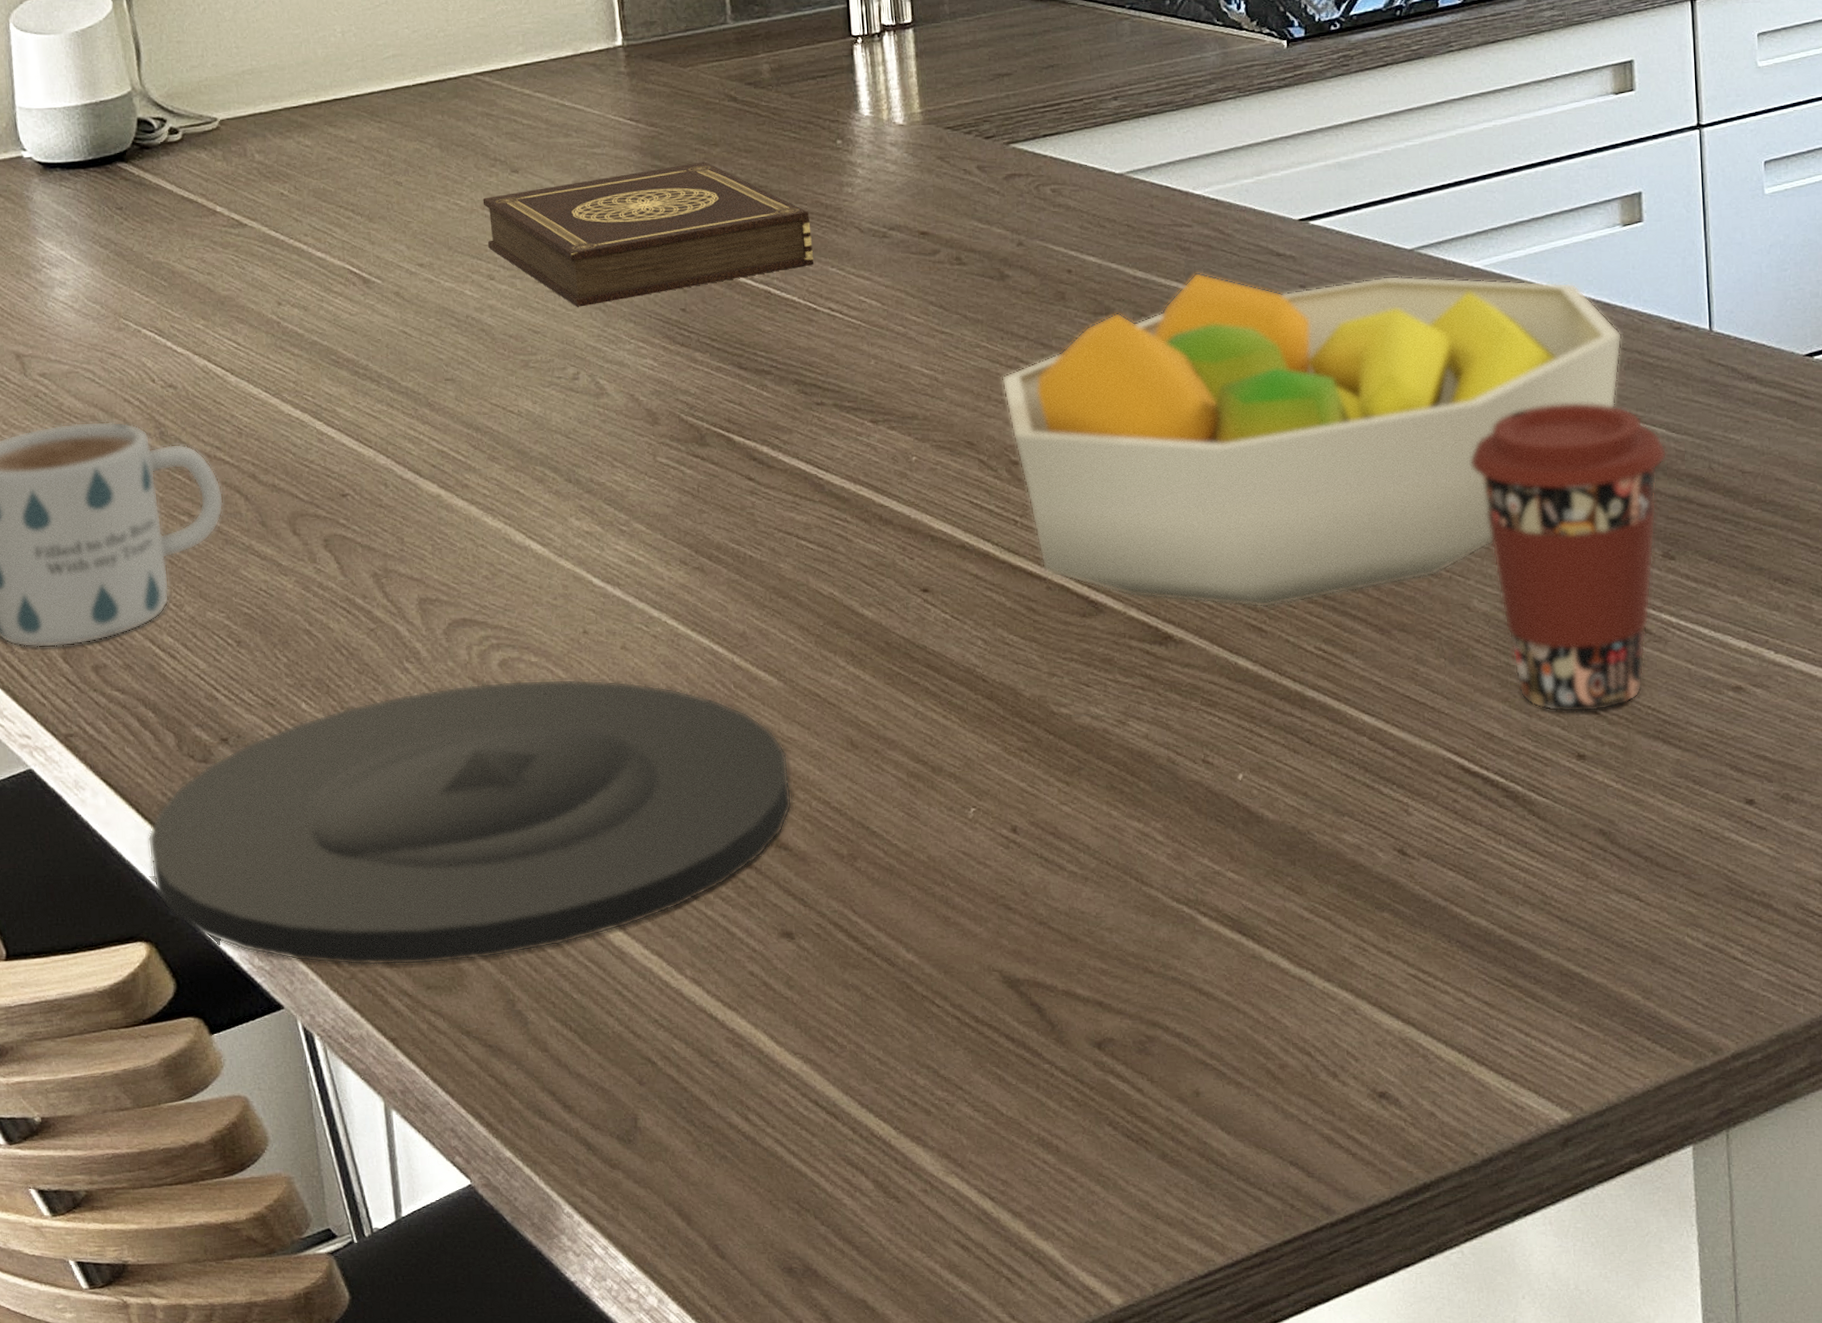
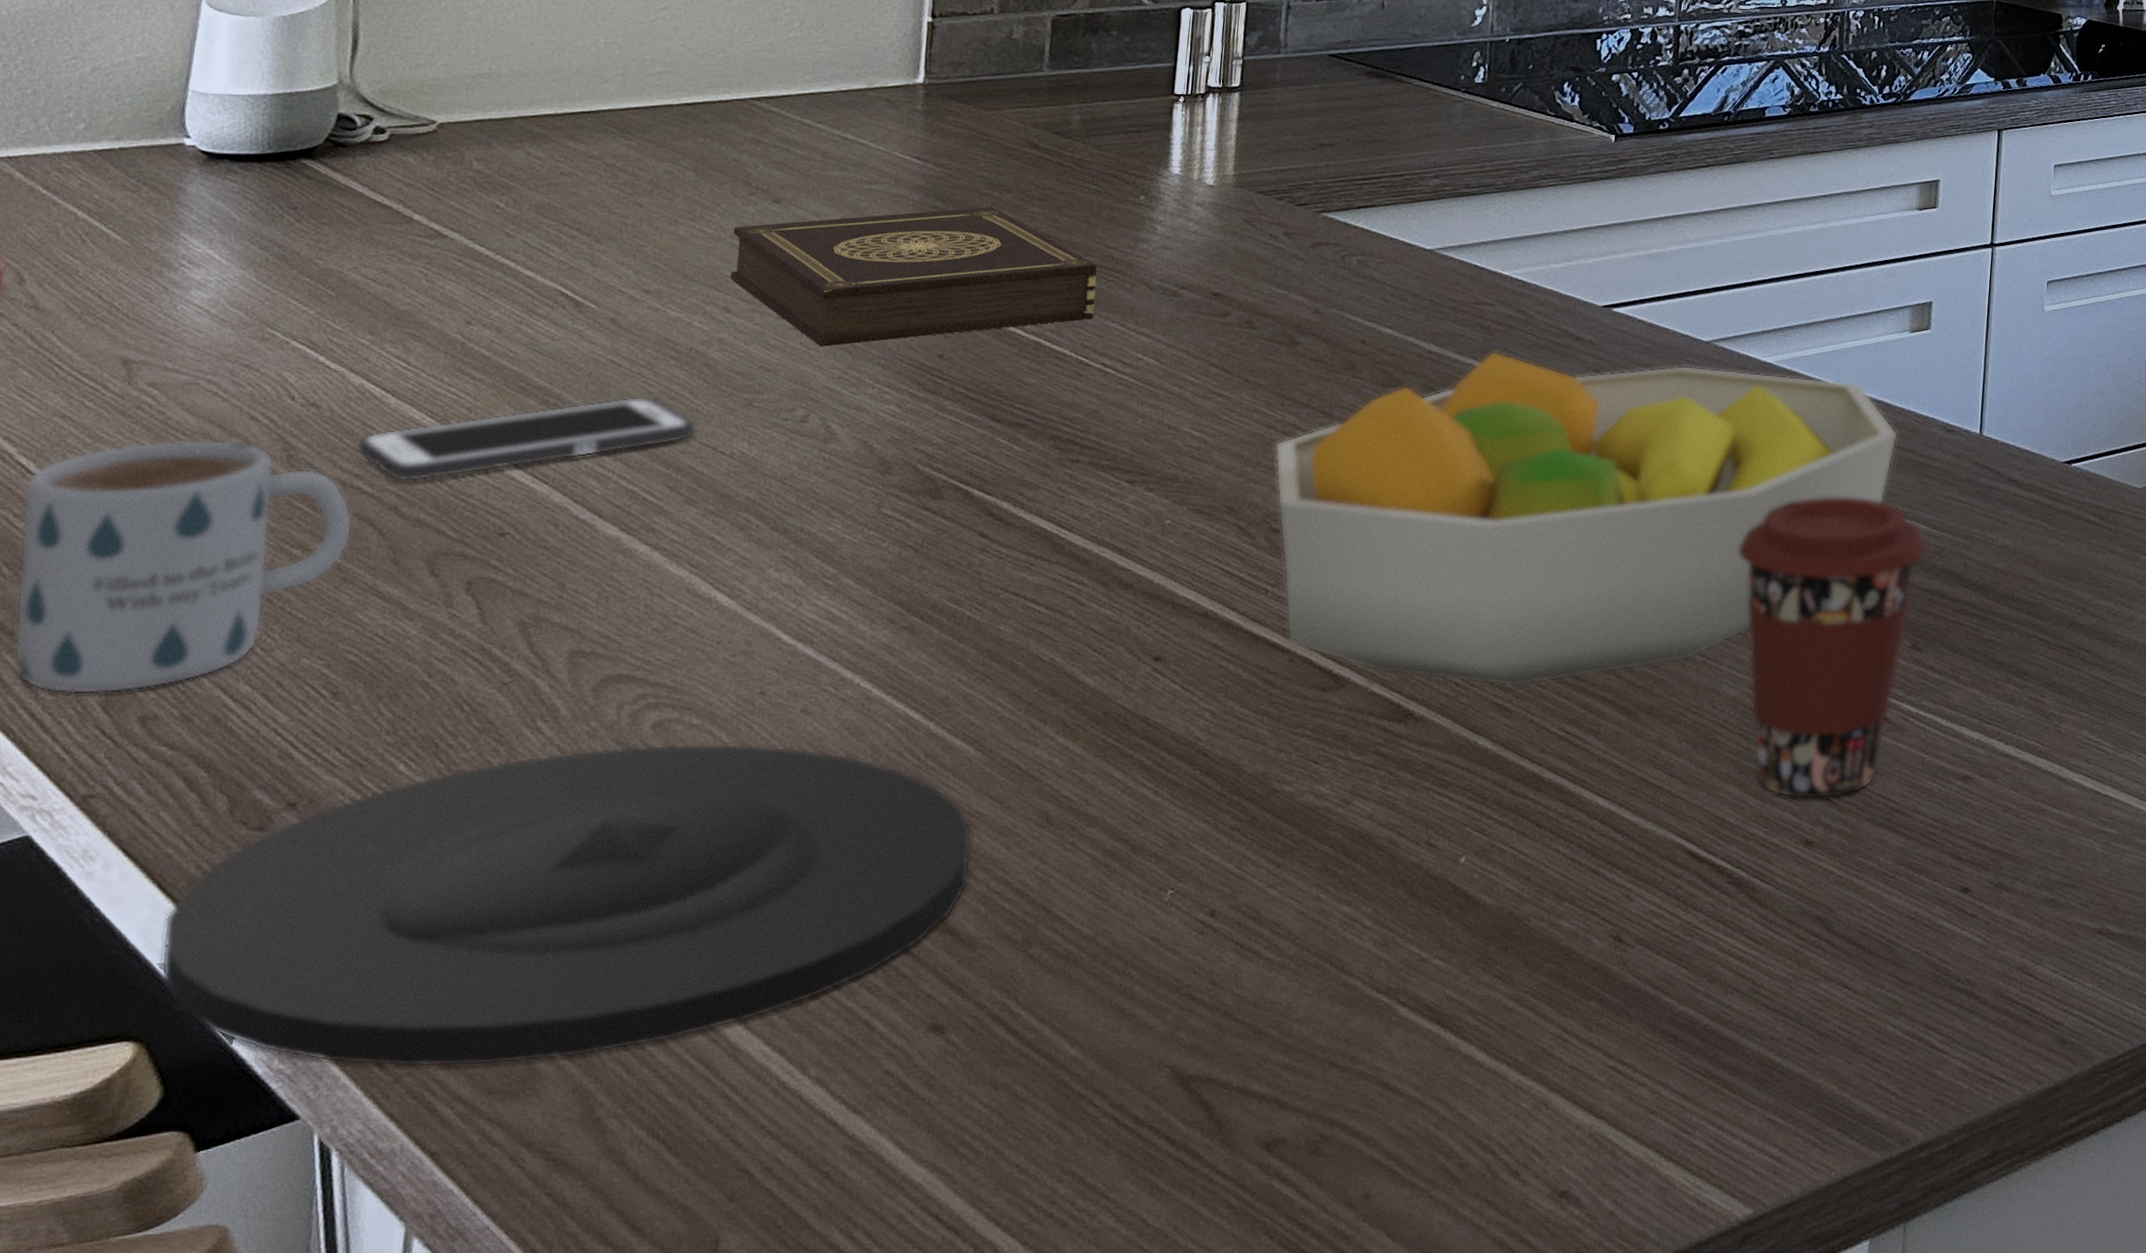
cell phone: none [211,362,486,452] -> present [356,396,696,482]

